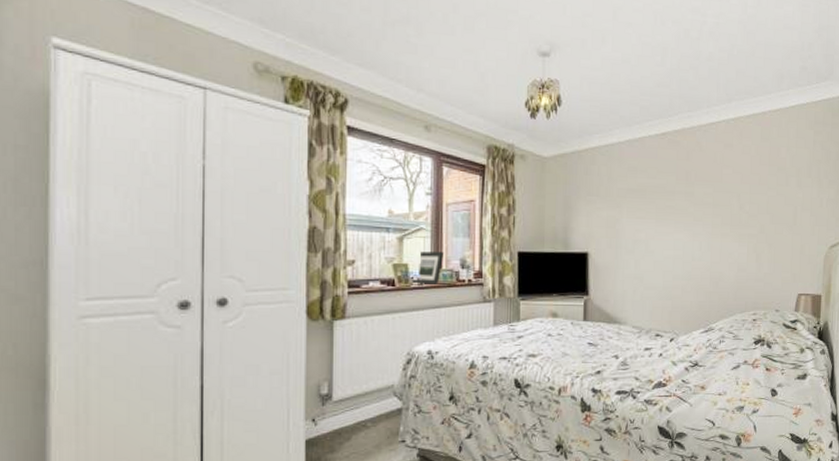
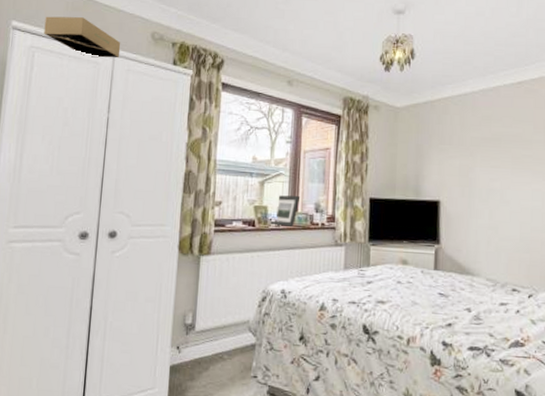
box: none [102,34,213,93] -> present [44,16,121,58]

